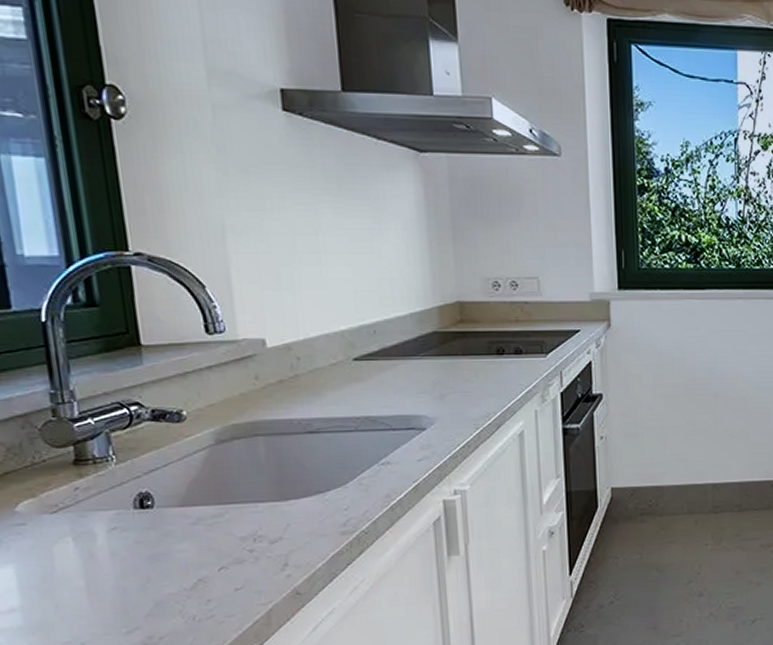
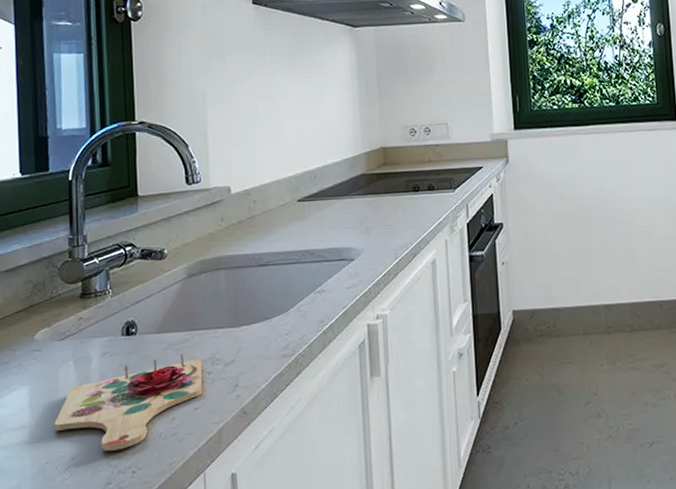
cutting board: none [53,529,244,636] -> present [53,353,202,451]

